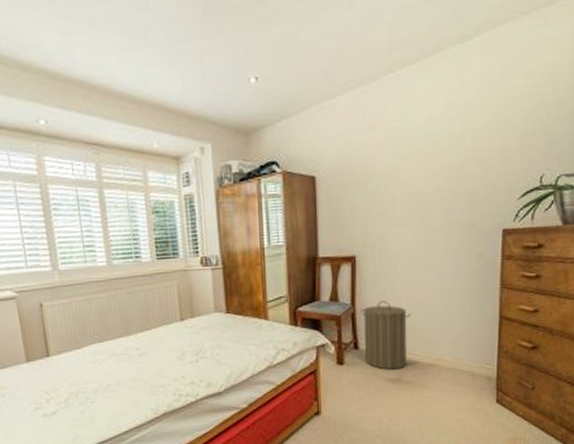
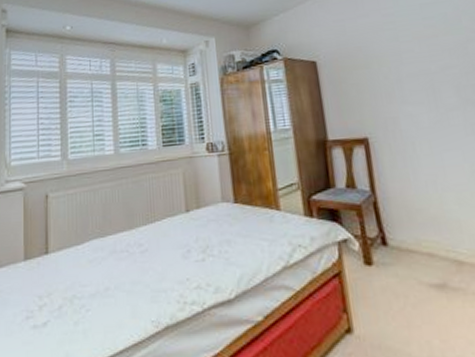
laundry hamper: present [361,301,412,370] -> none [383,187,449,272]

